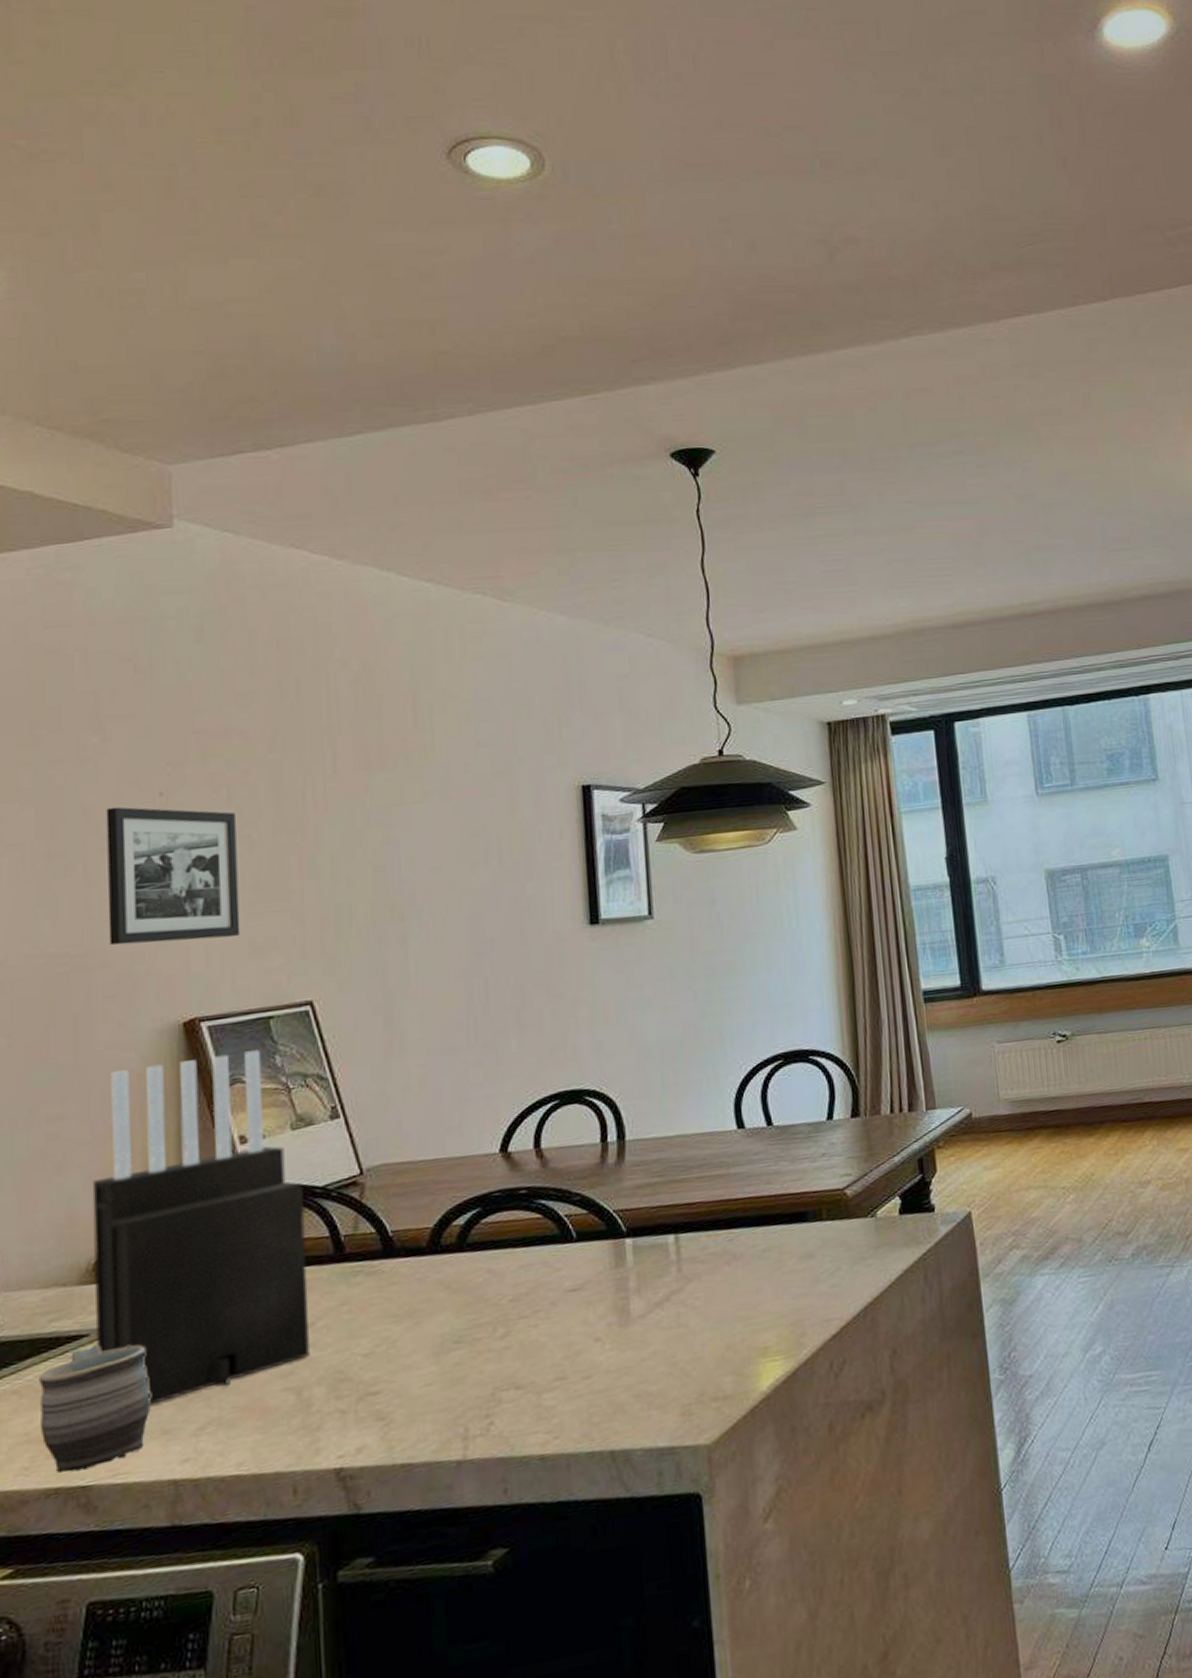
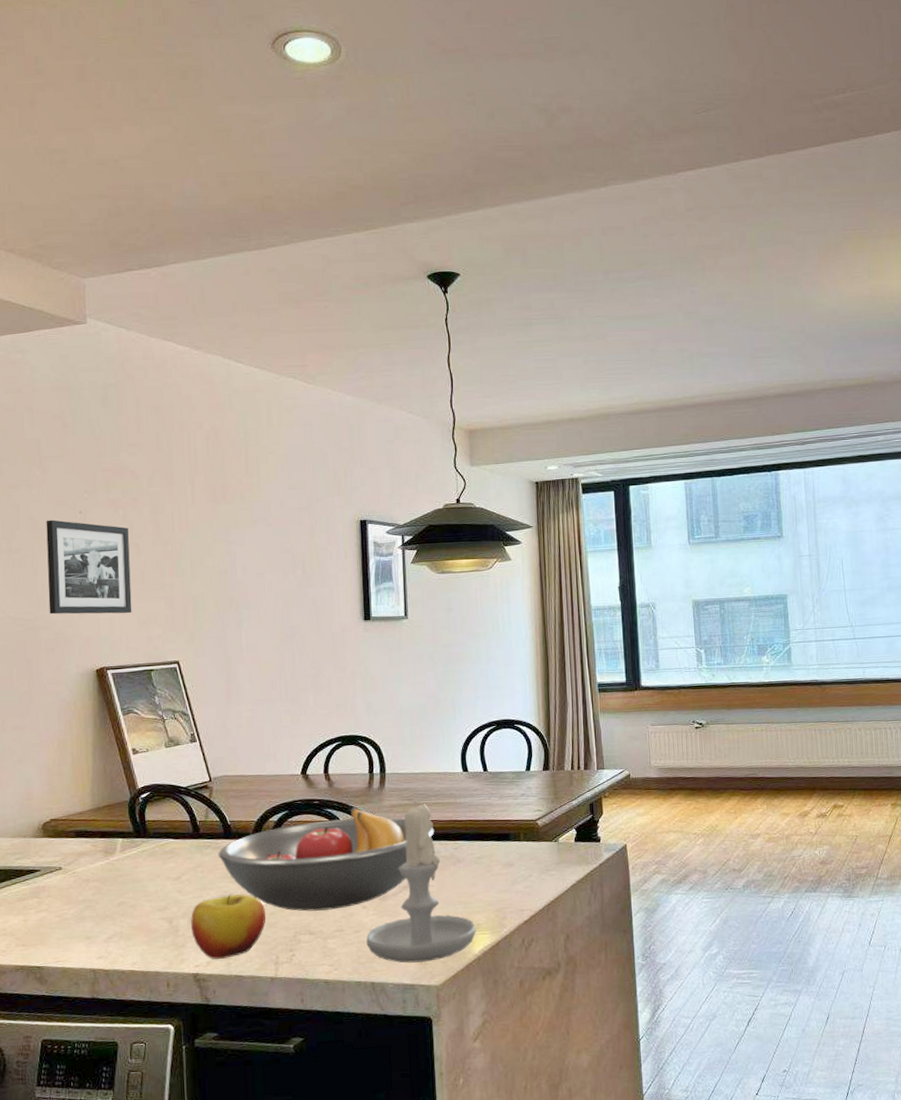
mug: present [38,1344,151,1474] -> none [10,877,79,957]
knife block: present [92,1050,309,1406] -> none [41,692,177,920]
apple: none [331,1338,449,1444] -> present [191,894,266,959]
fruit bowl: none [373,1194,699,1356] -> present [218,807,435,912]
candle: none [601,1175,763,1417] -> present [366,800,476,963]

